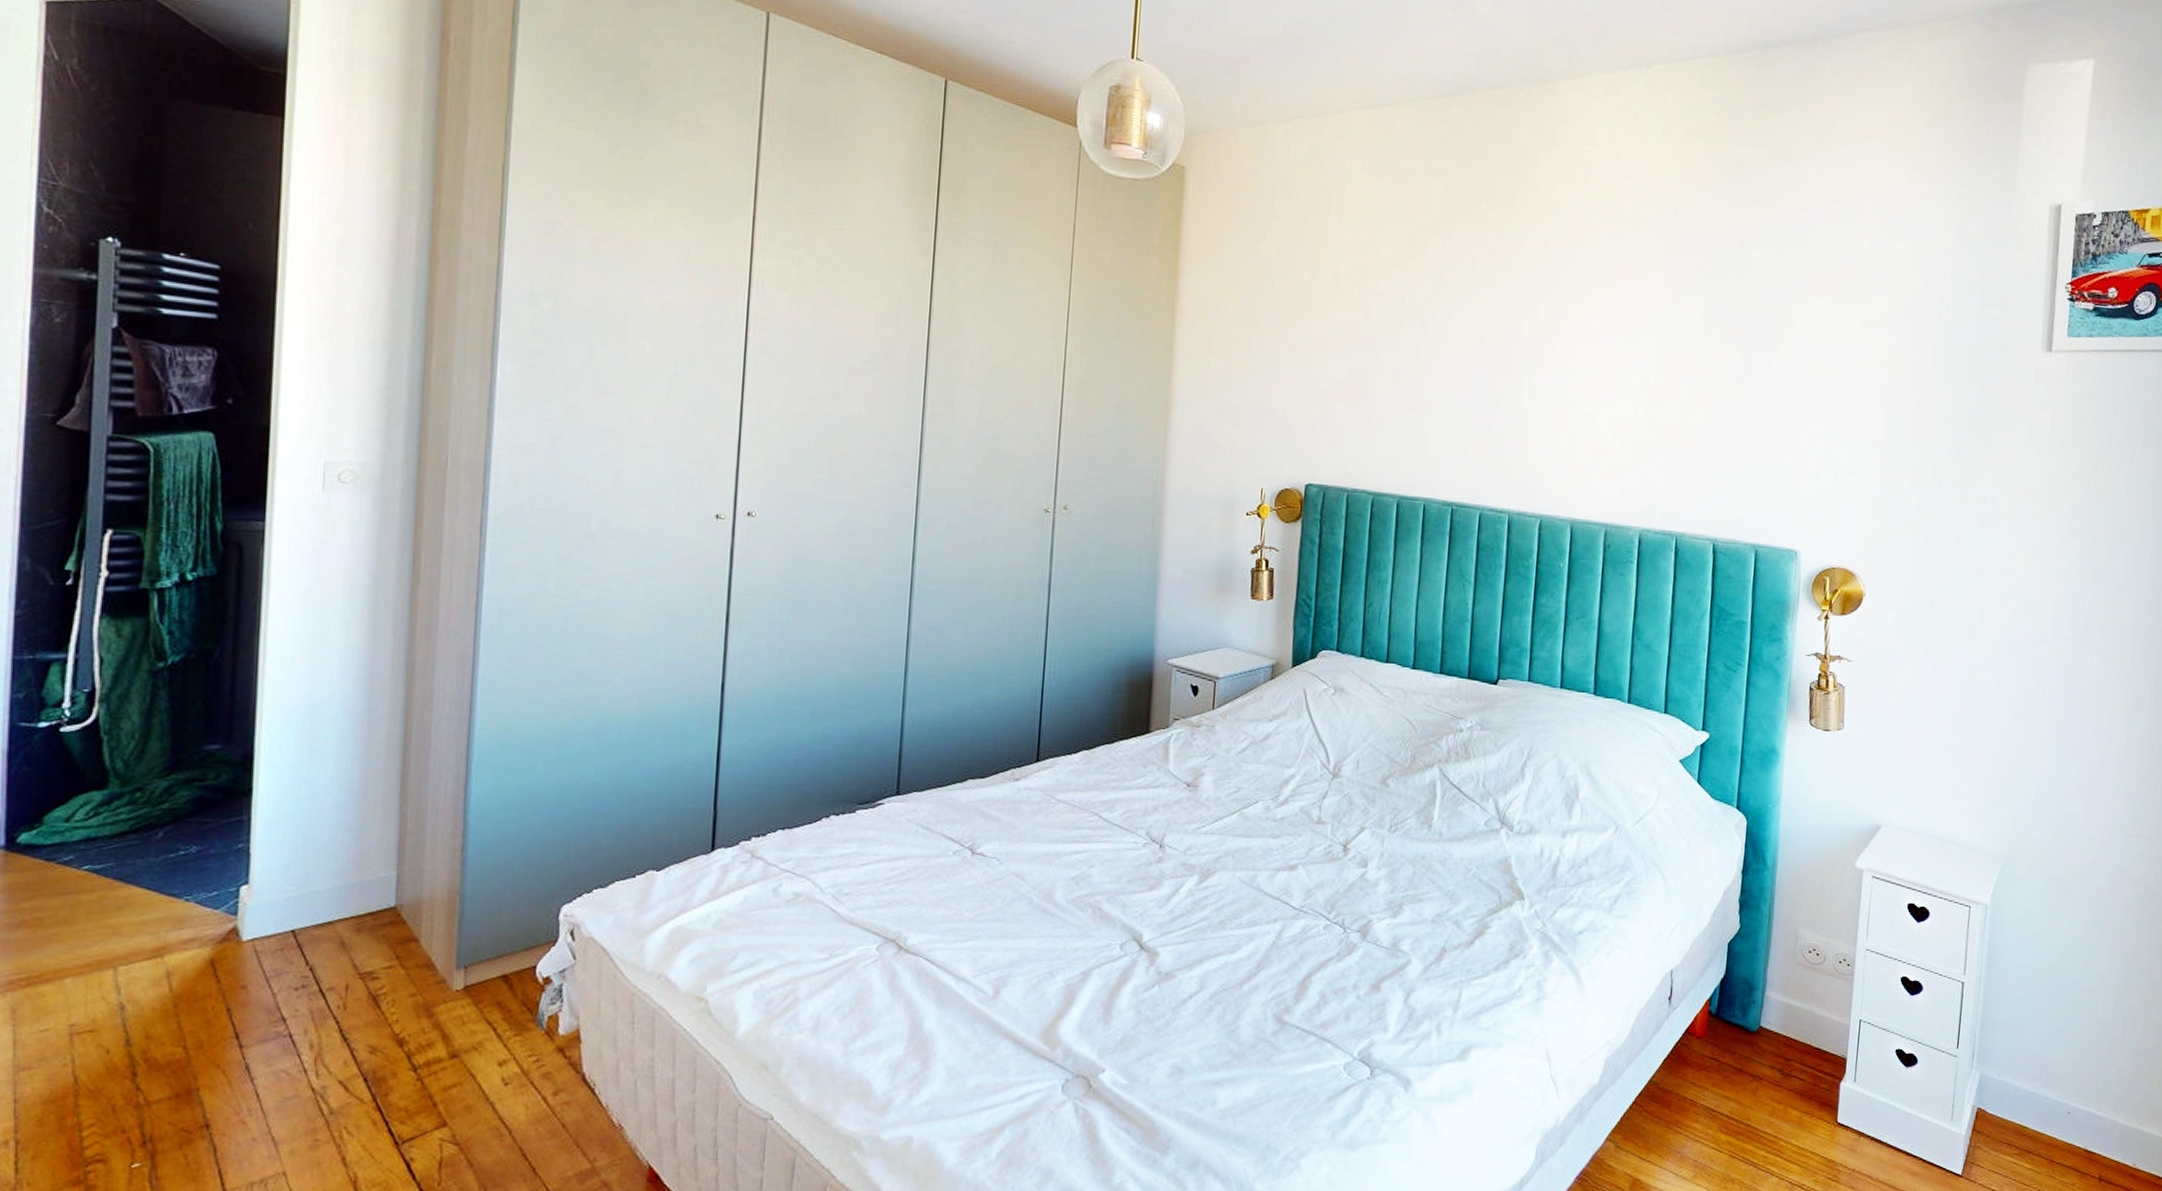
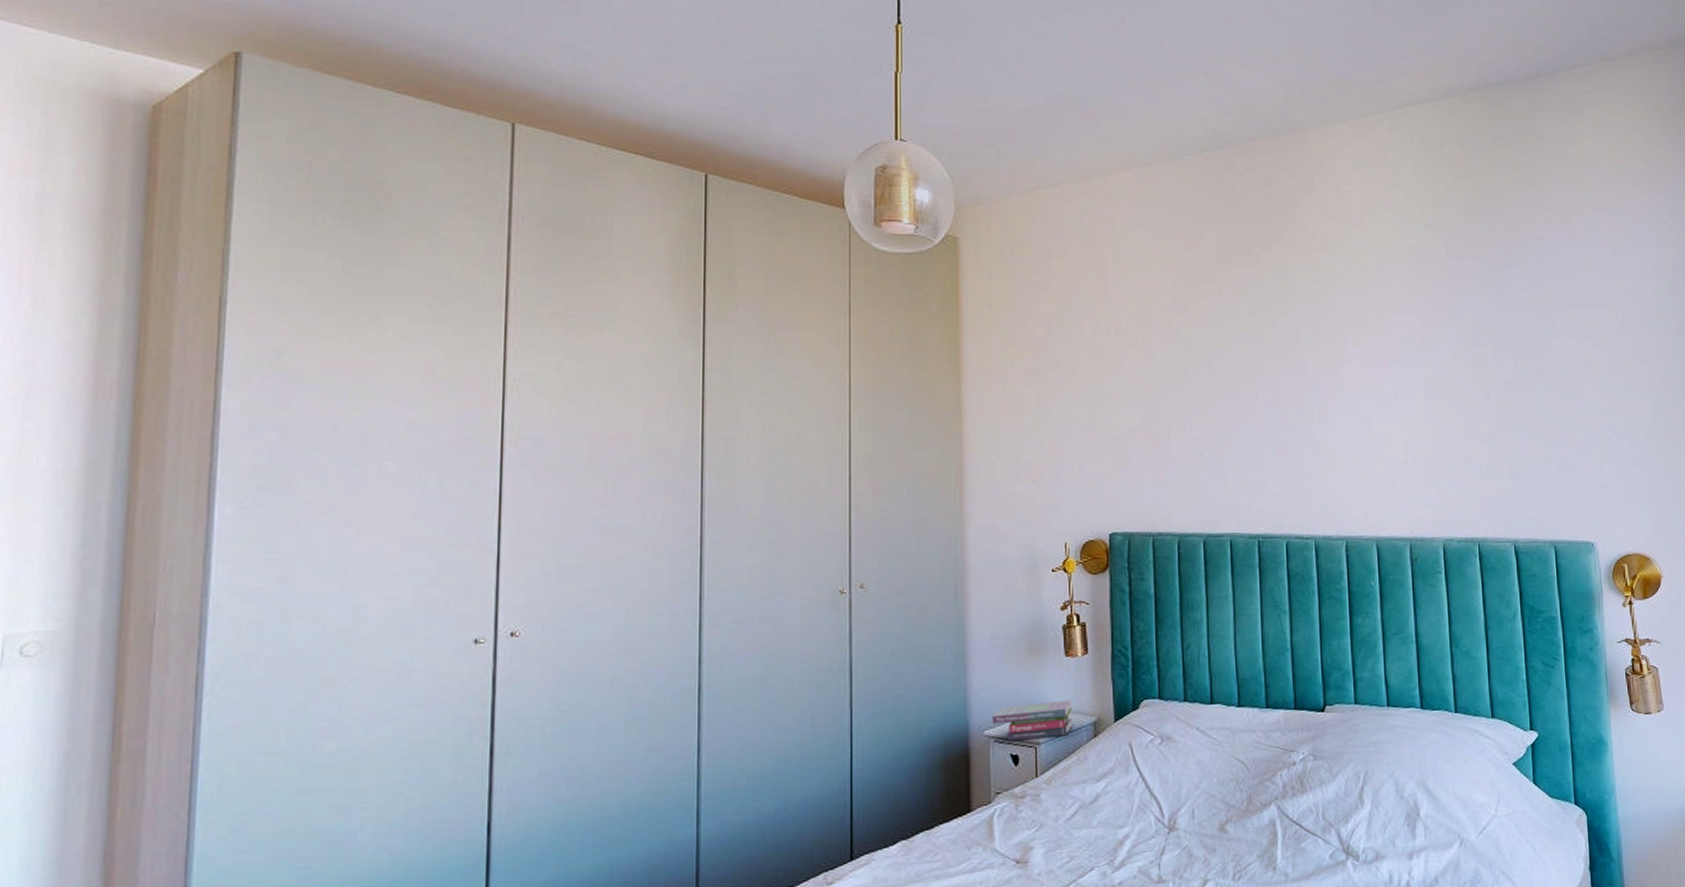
books: none [1176,639,1253,675] -> present [992,700,1073,741]

